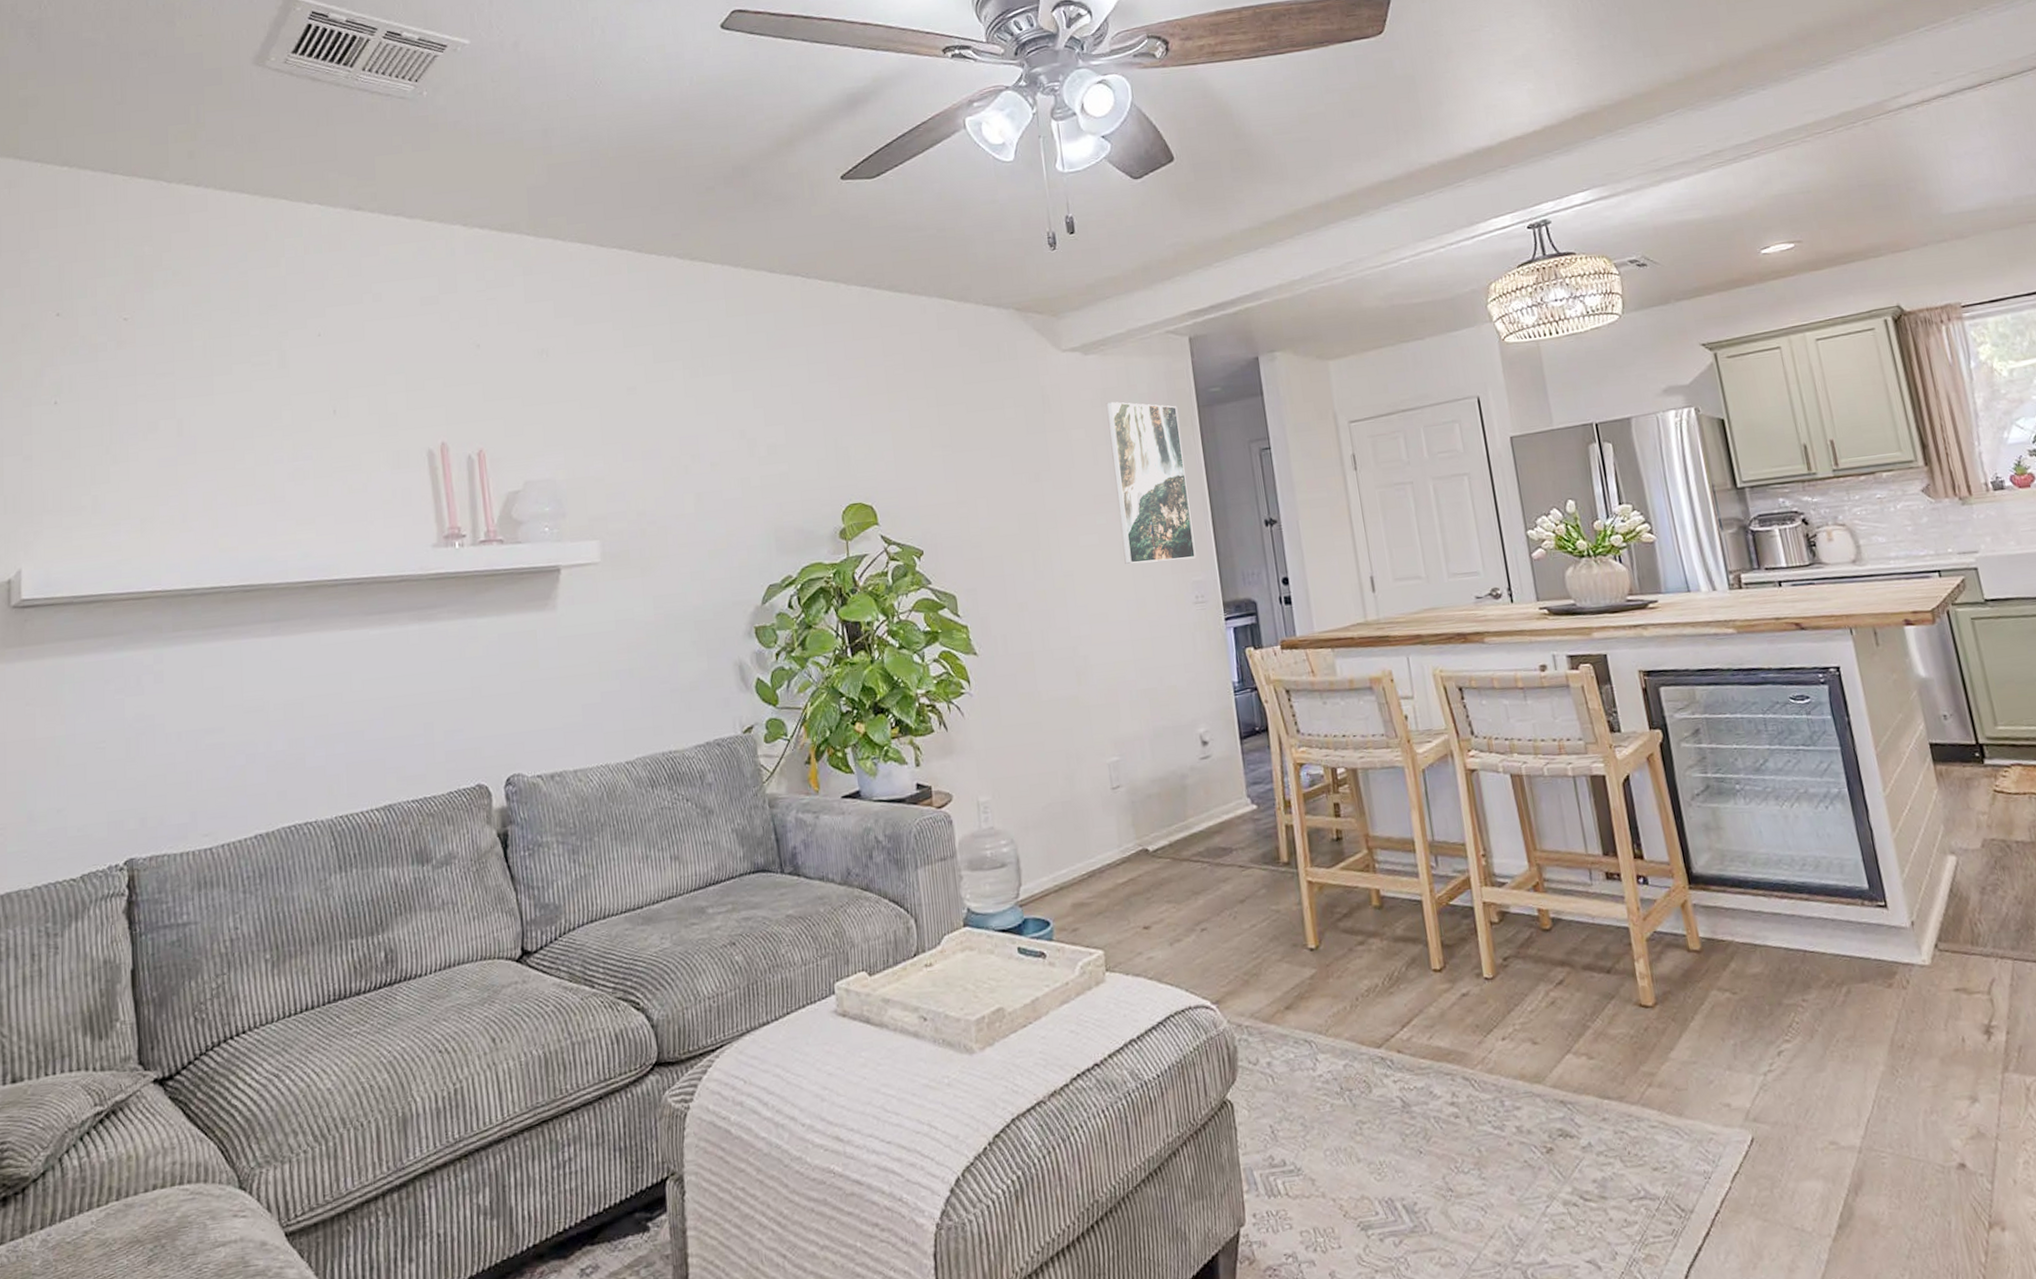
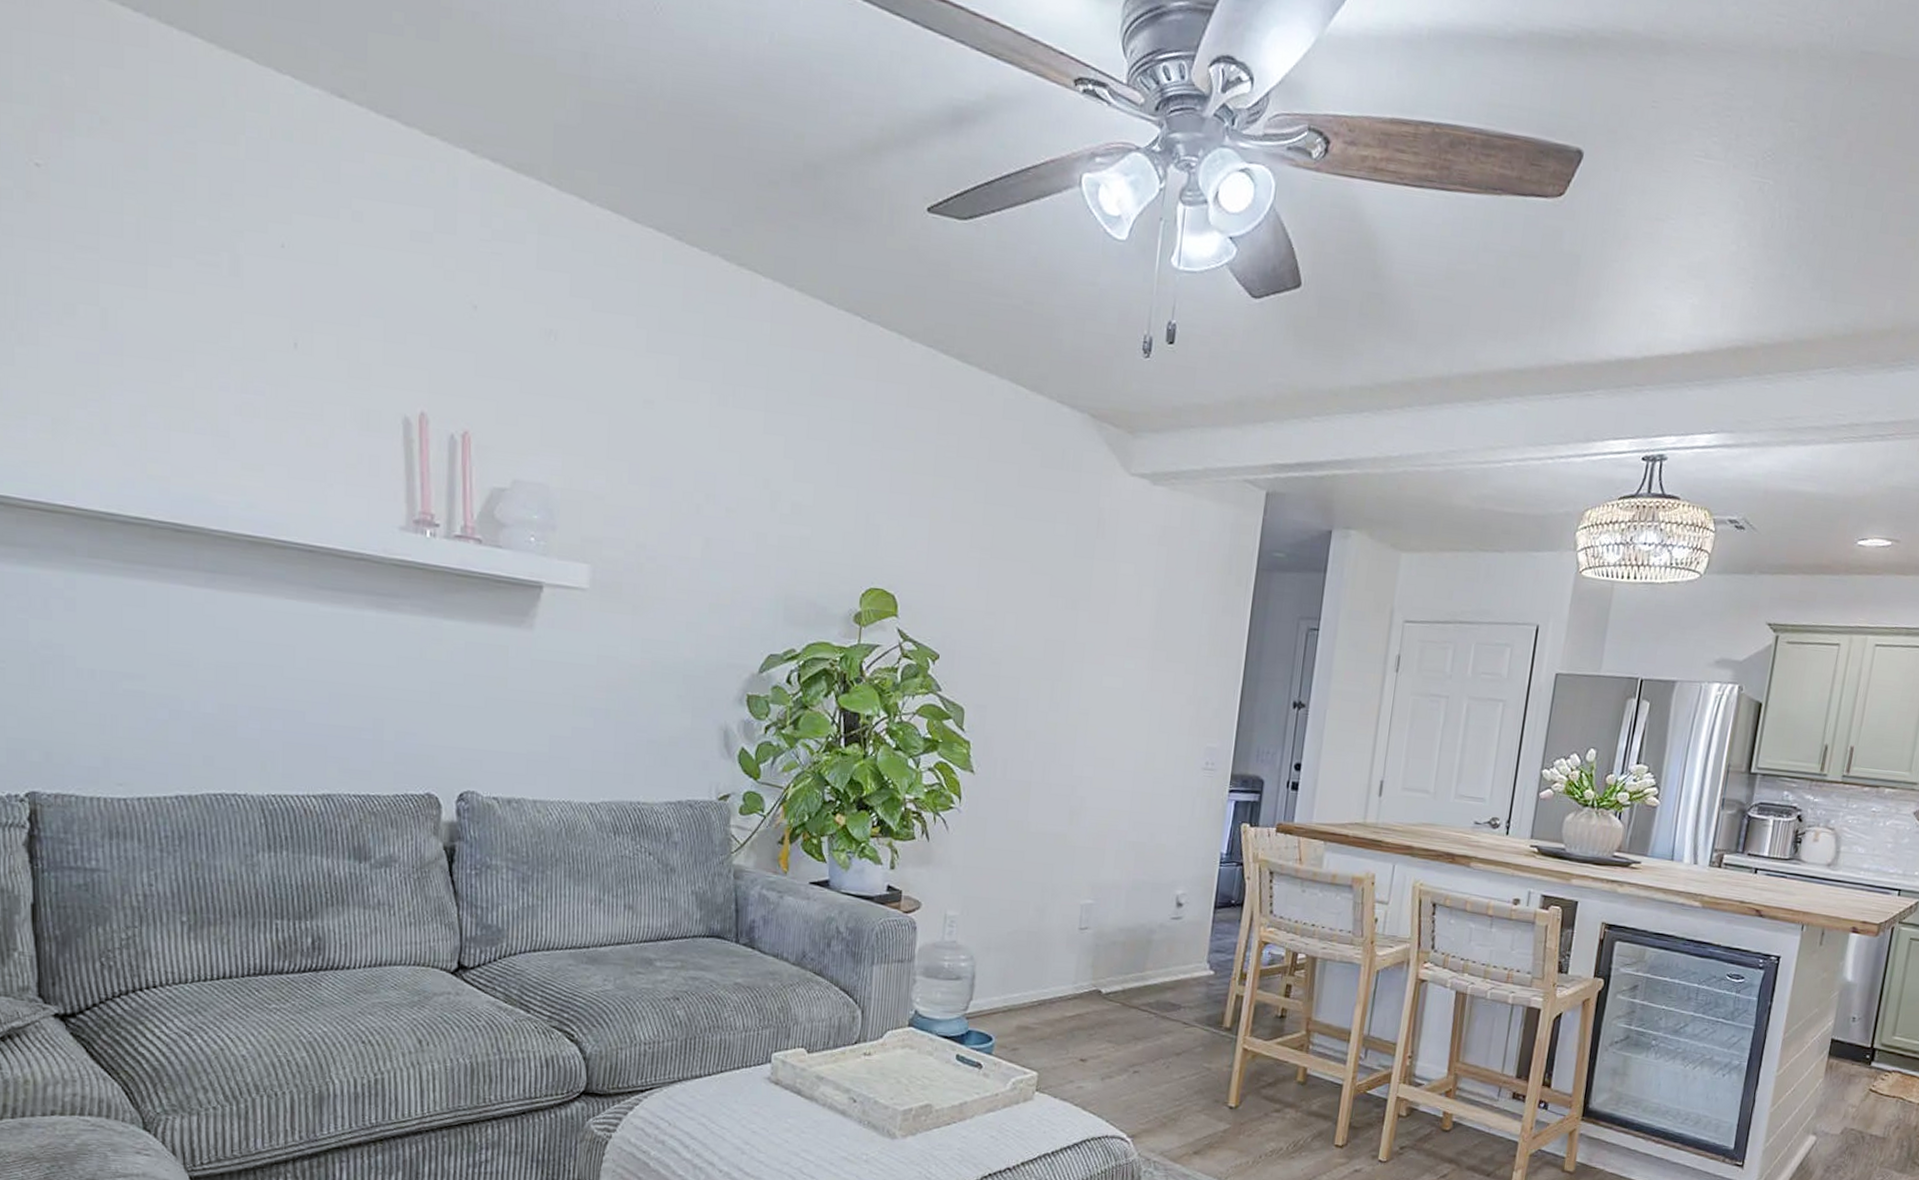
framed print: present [1106,401,1196,564] -> none [1143,542,1236,725]

